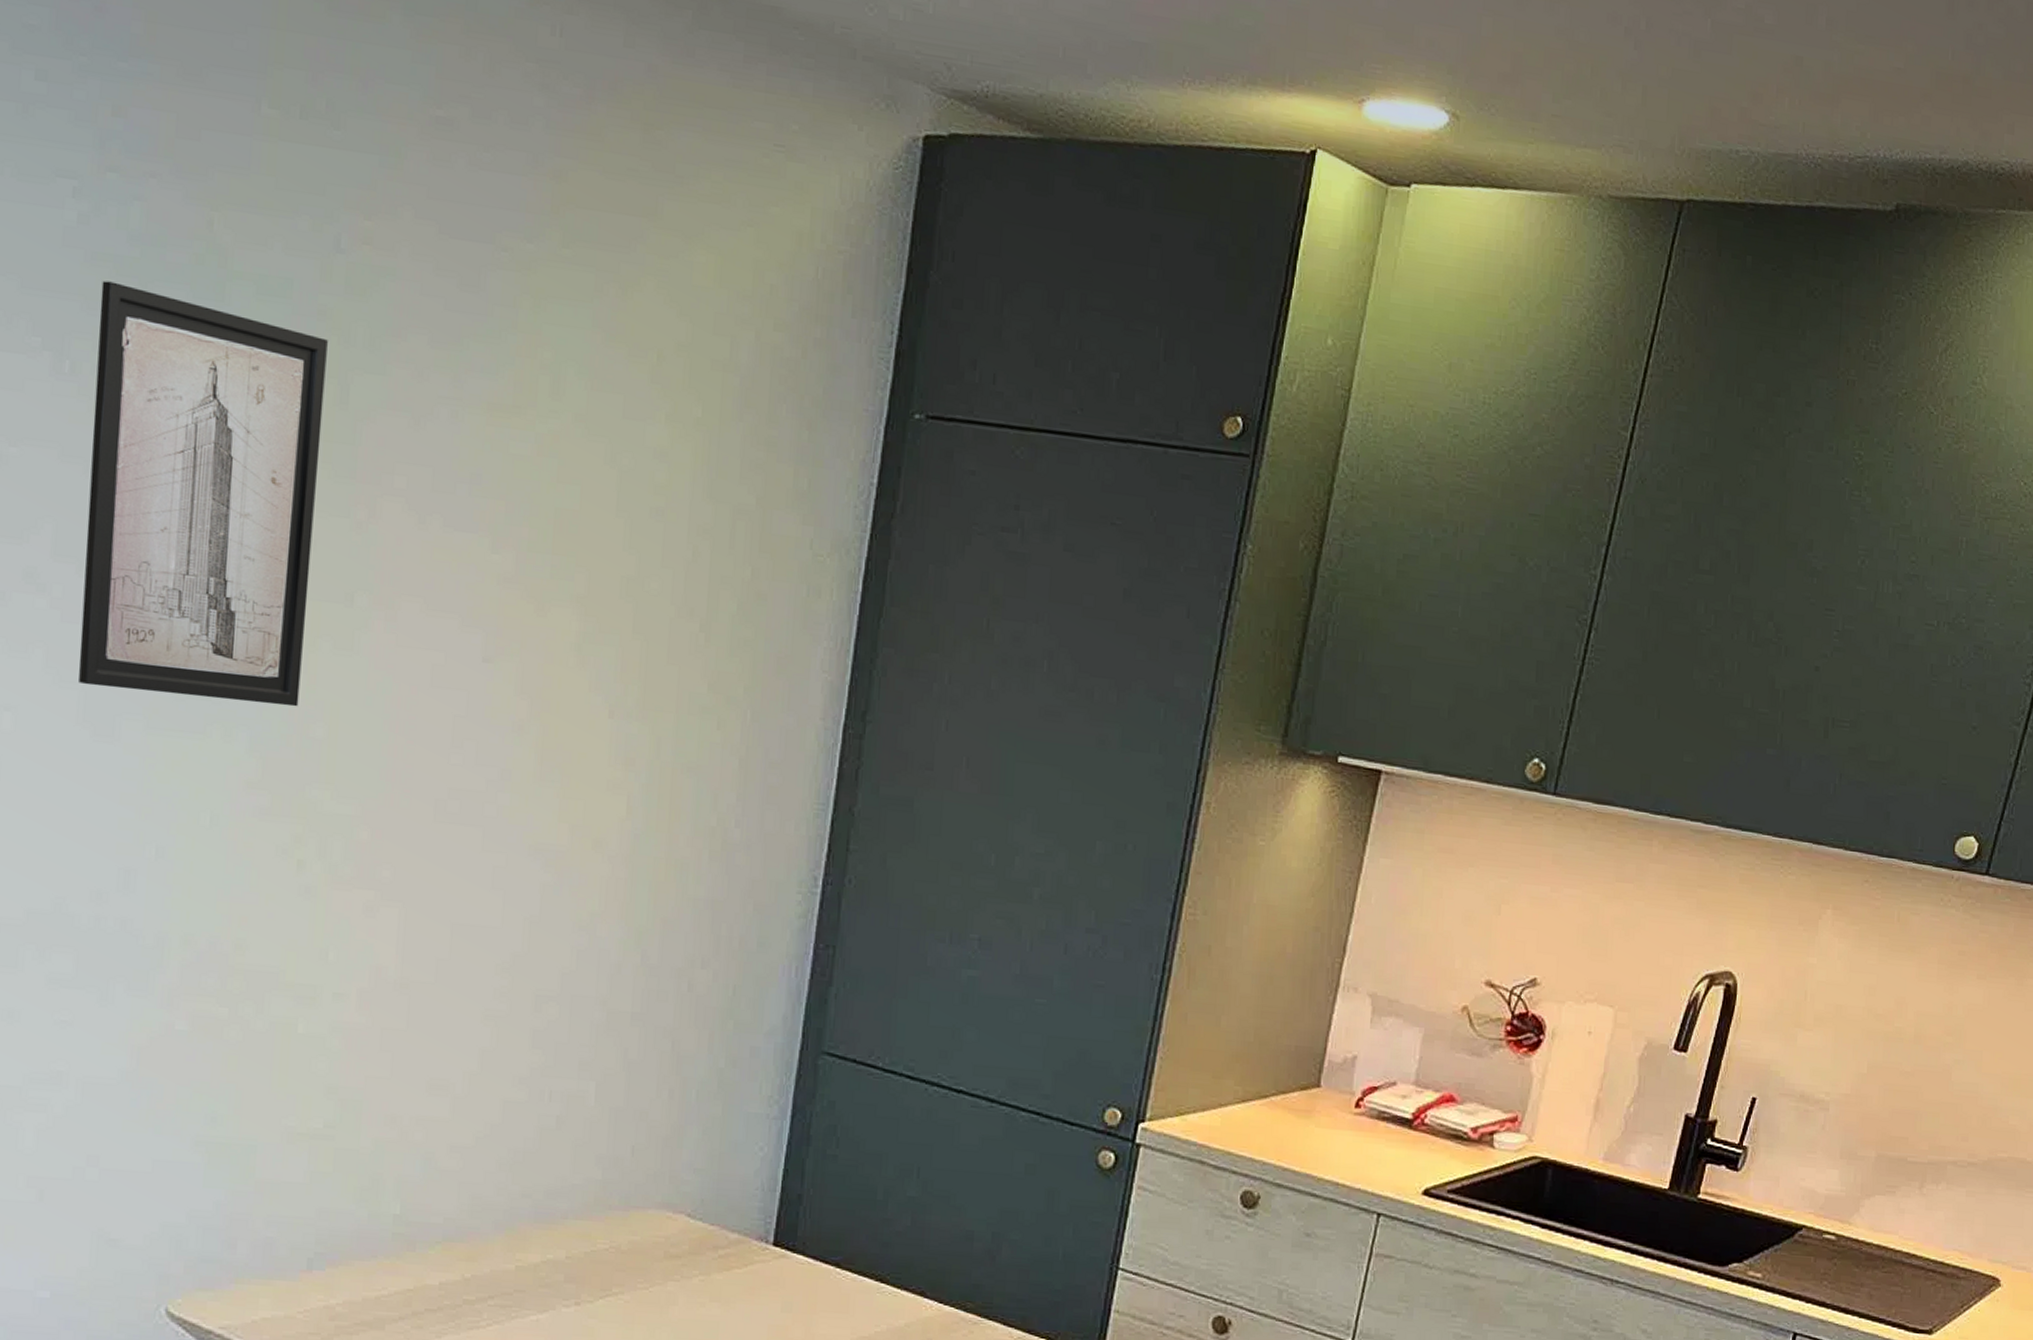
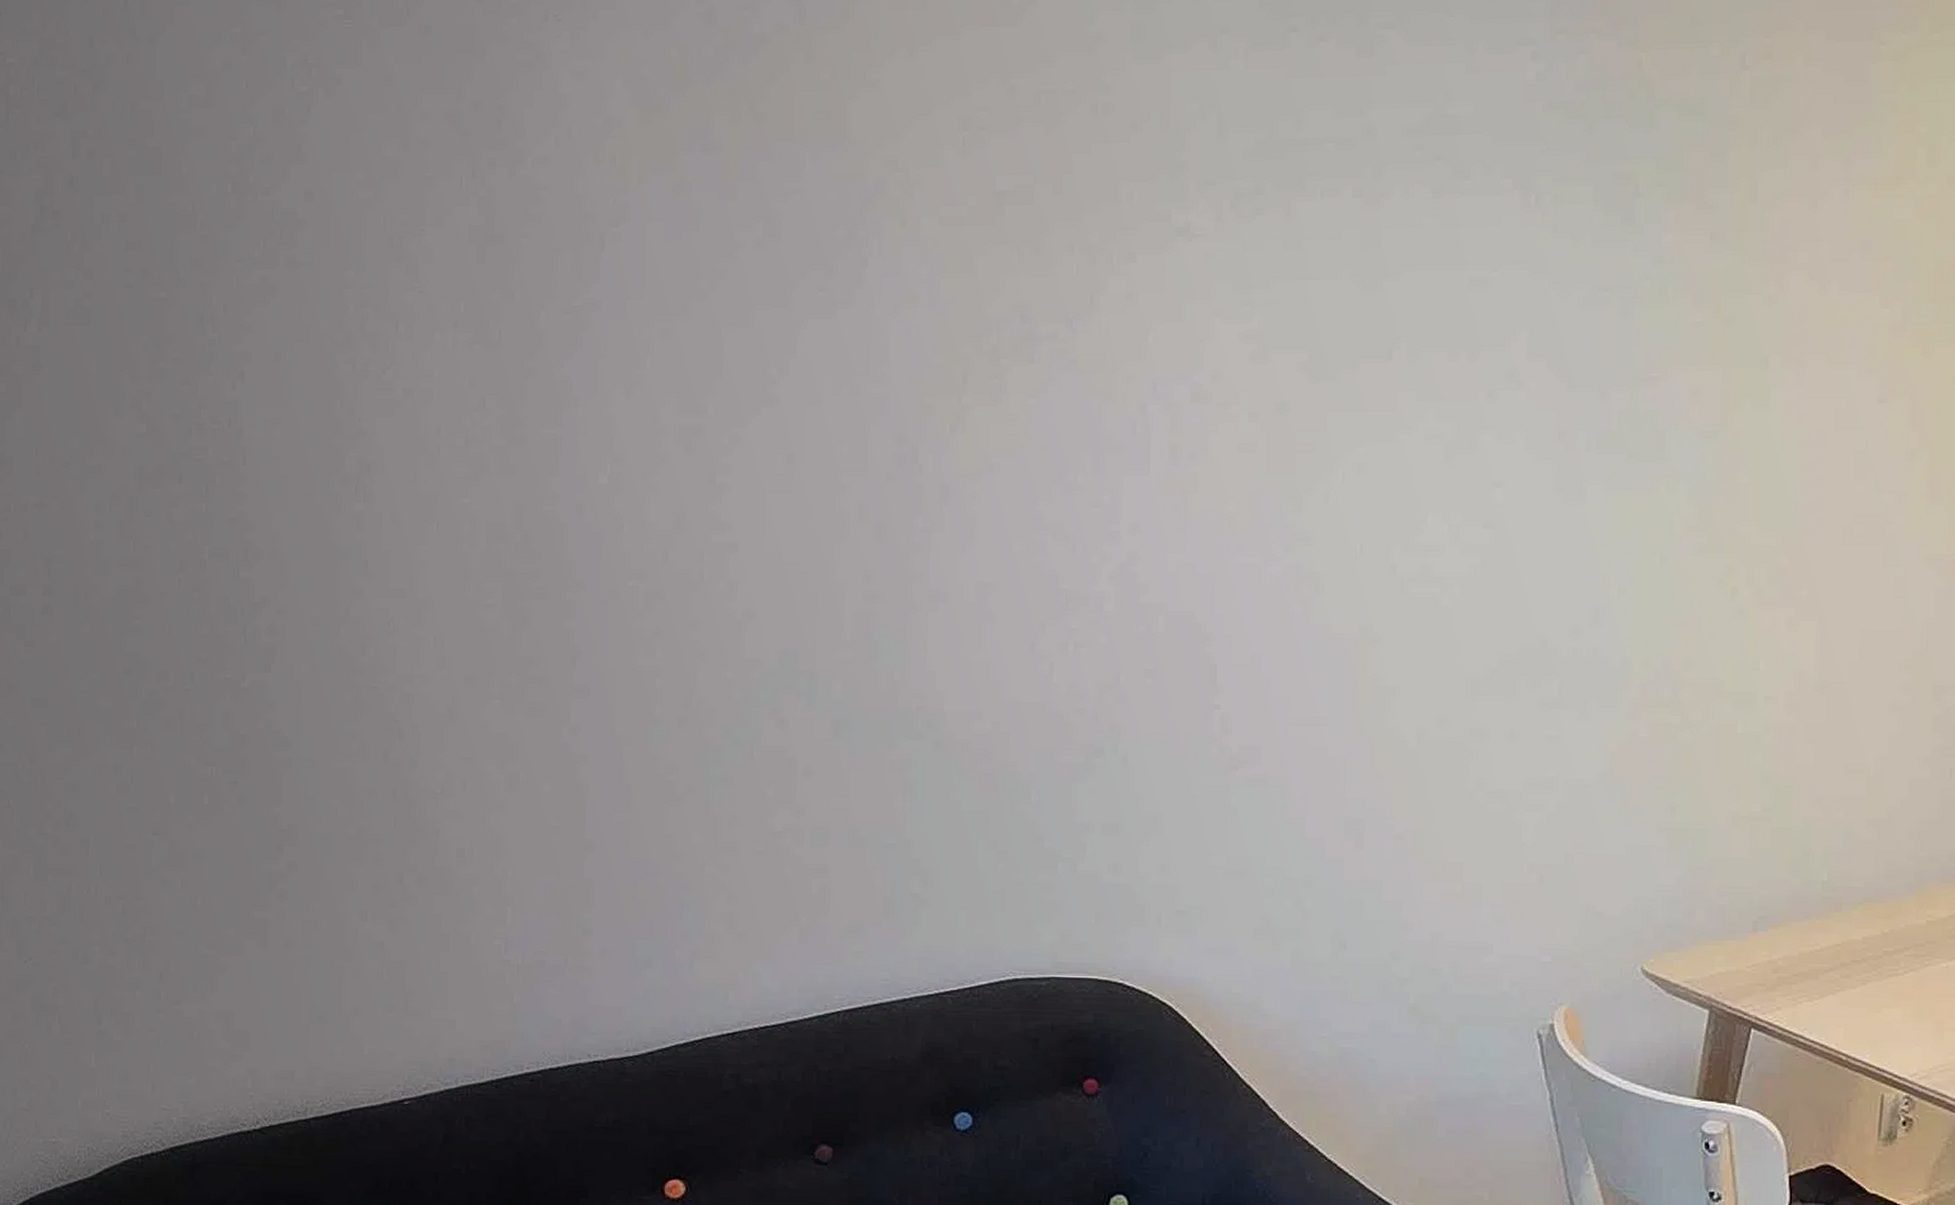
wall art: present [78,280,328,707] -> none [1552,124,1738,460]

